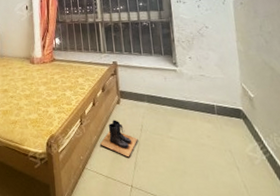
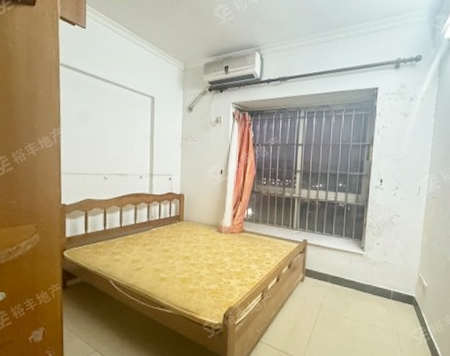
boots: present [100,120,138,158] -> none [278,297,316,334]

